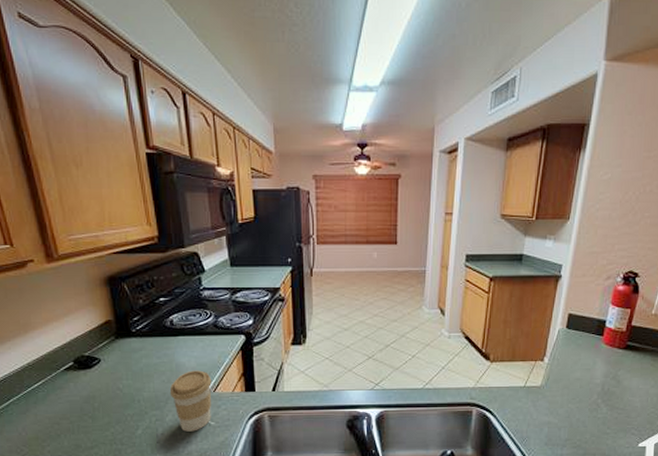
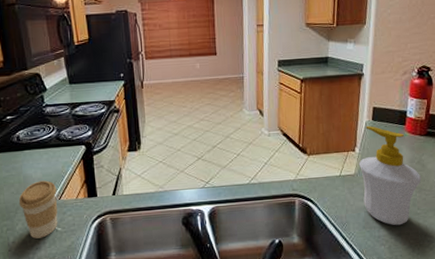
soap bottle: none [546,334,615,445] -> present [358,126,422,226]

